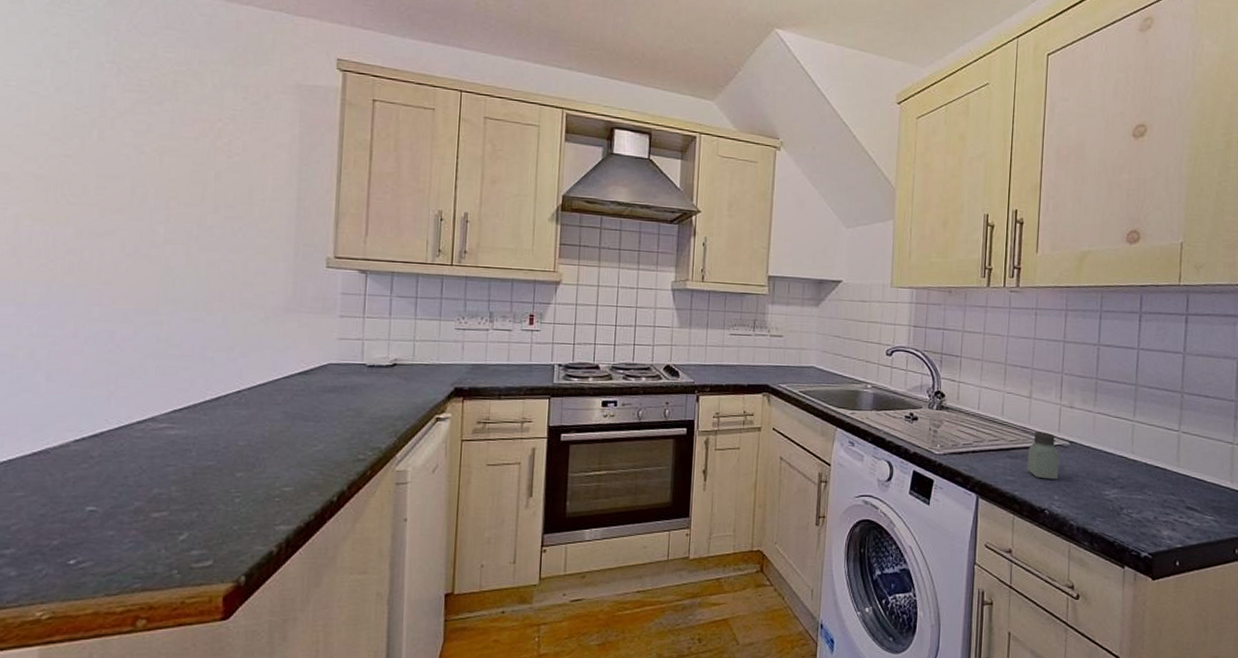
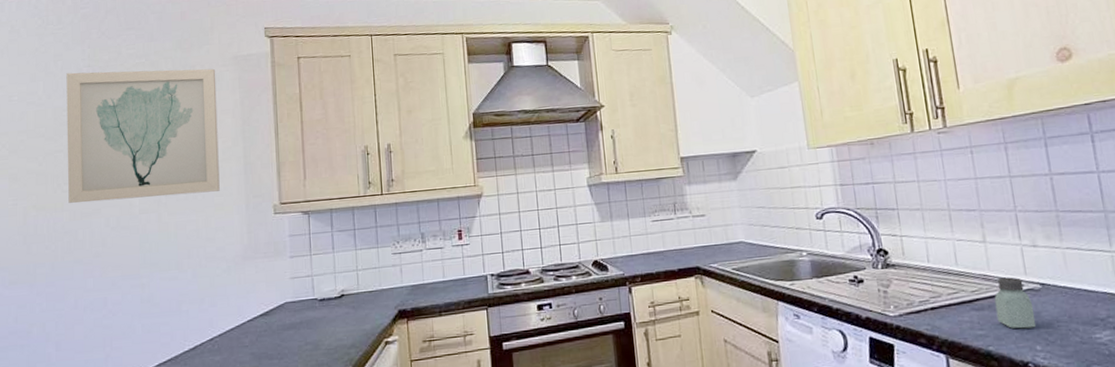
wall art: none [74,65,273,233] -> present [66,68,220,203]

